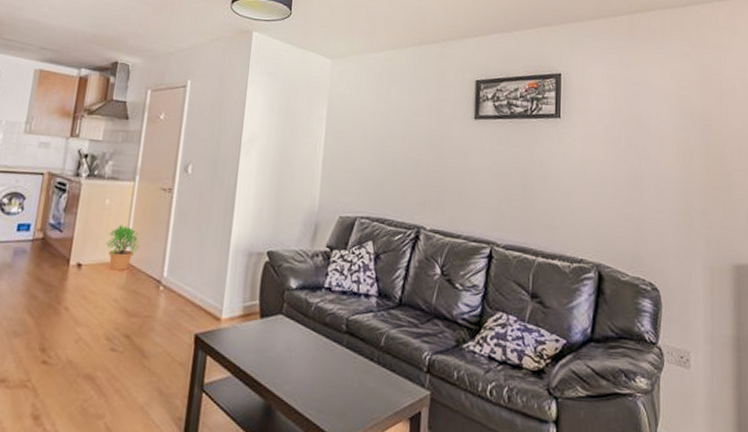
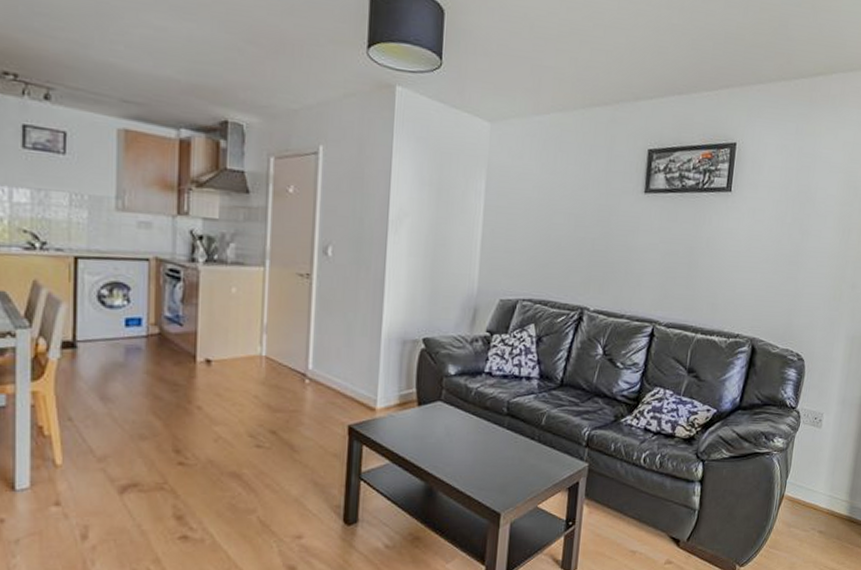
potted plant: present [106,225,140,271] -> none [238,316,278,366]

